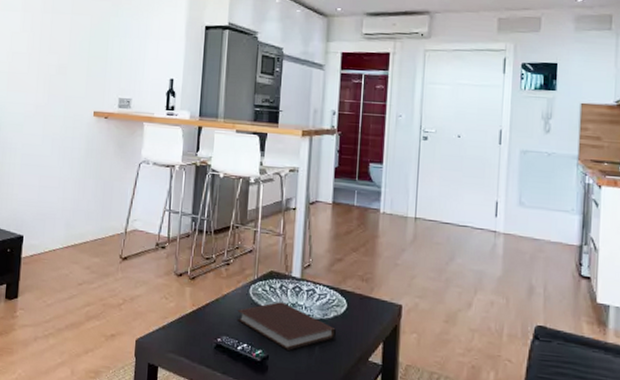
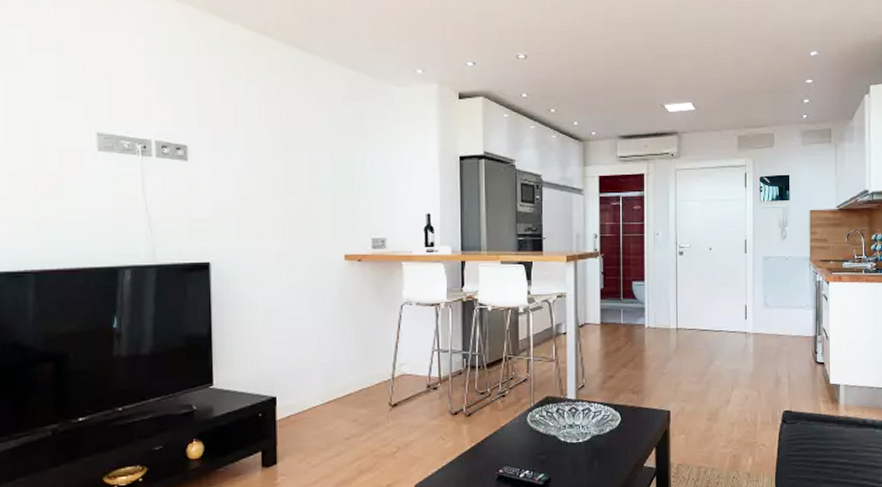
notebook: present [236,302,336,351] -> none [516,425,612,470]

